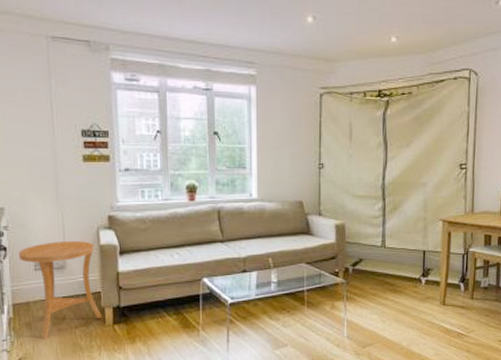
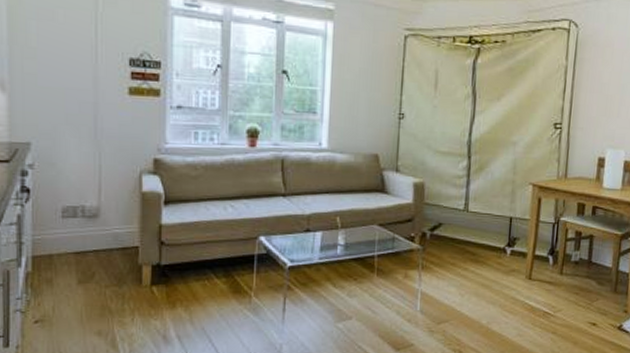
side table: present [18,241,103,339] -> none [43,185,139,299]

